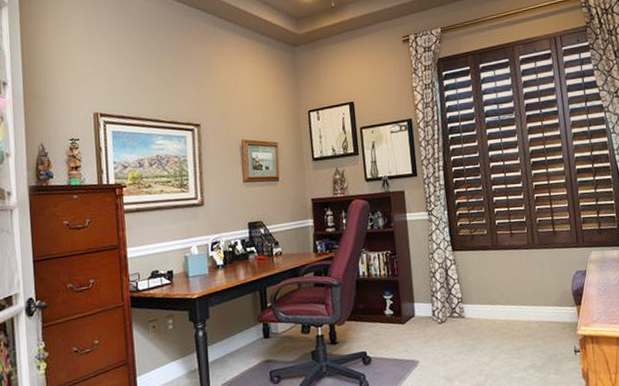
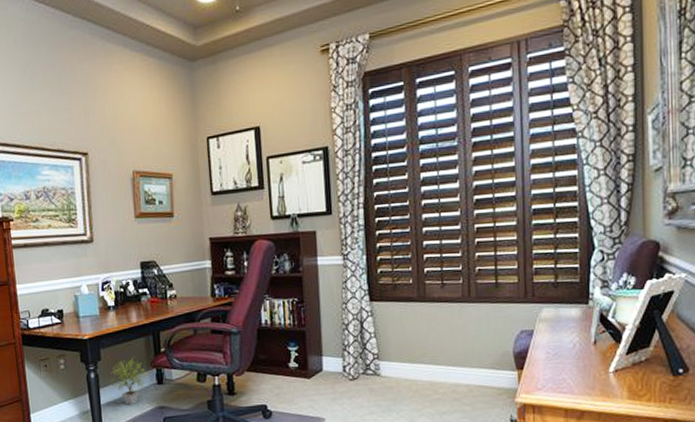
potted plant: none [218,312,255,361] -> present [110,356,148,406]

